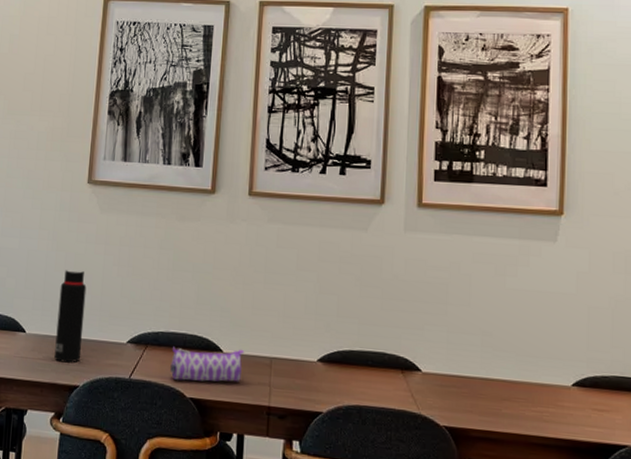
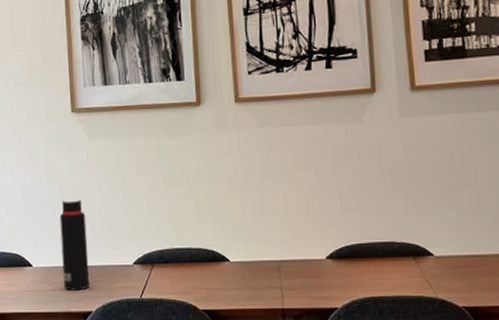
pencil case: present [170,346,245,382] -> none [178,256,252,294]

